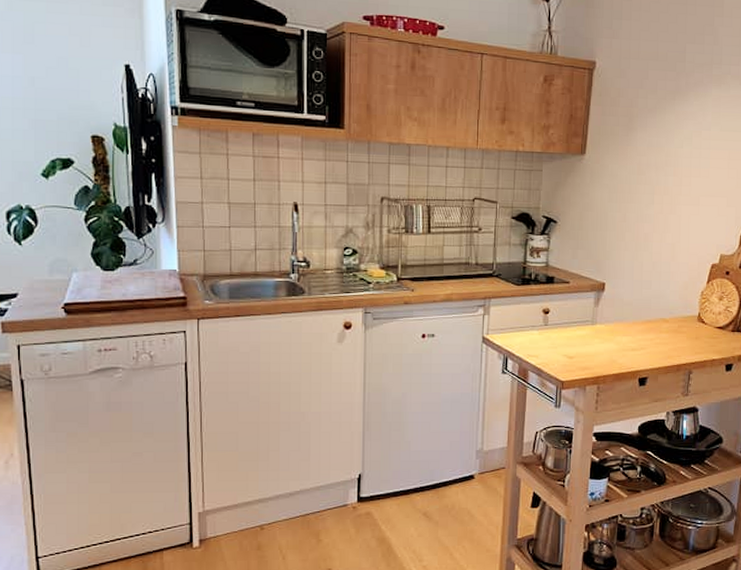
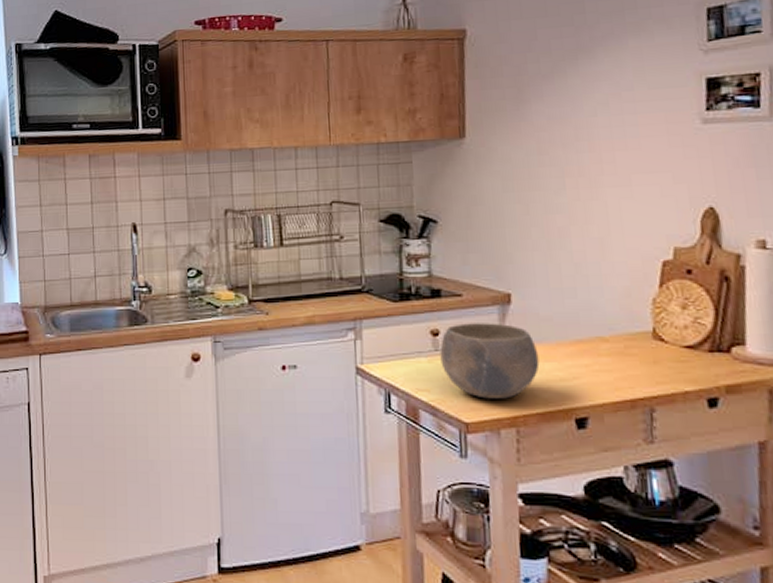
bowl: none [548,305,620,363] -> present [440,323,540,399]

